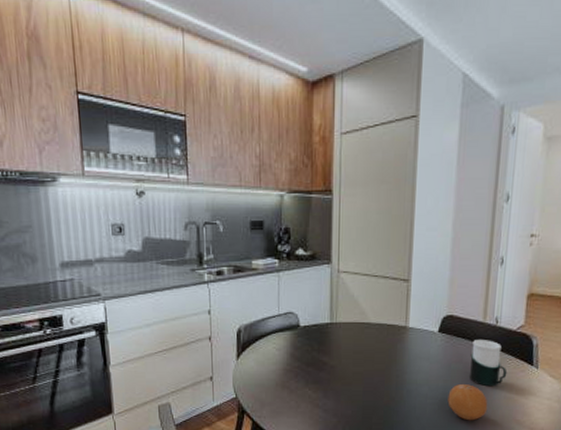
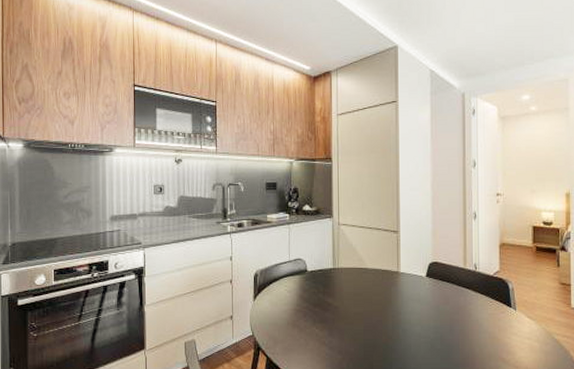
fruit: present [447,384,488,421] -> none [439,324,475,359]
cup: present [470,340,508,387] -> none [455,284,489,327]

